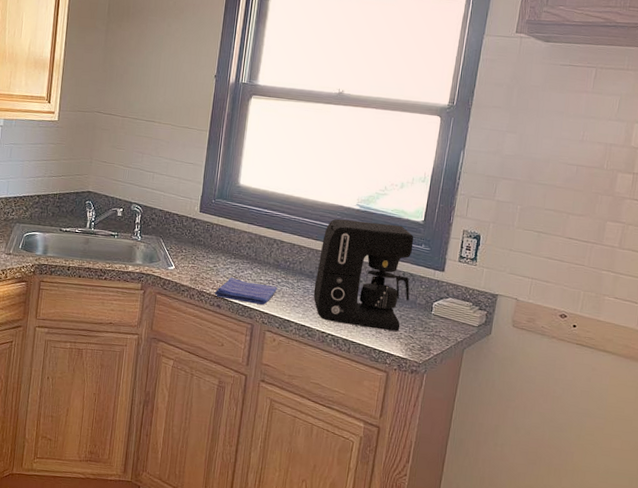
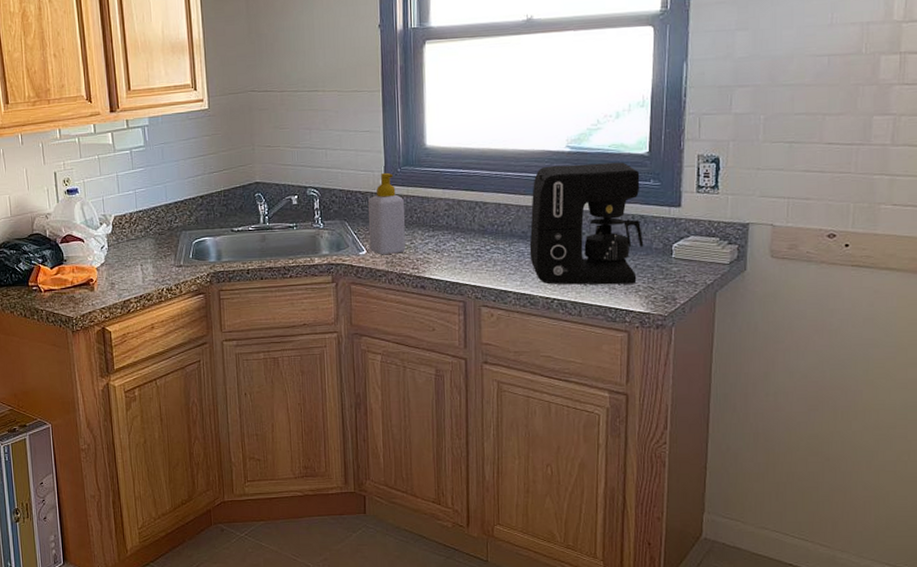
soap bottle: none [177,201,215,273] -> present [368,172,406,255]
dish towel: present [214,277,277,305] -> none [415,252,487,278]

